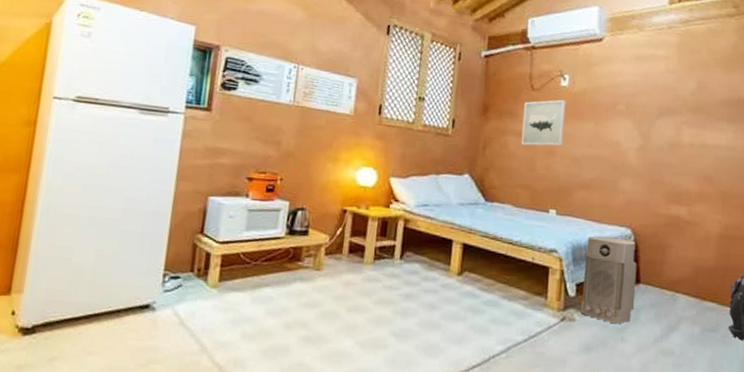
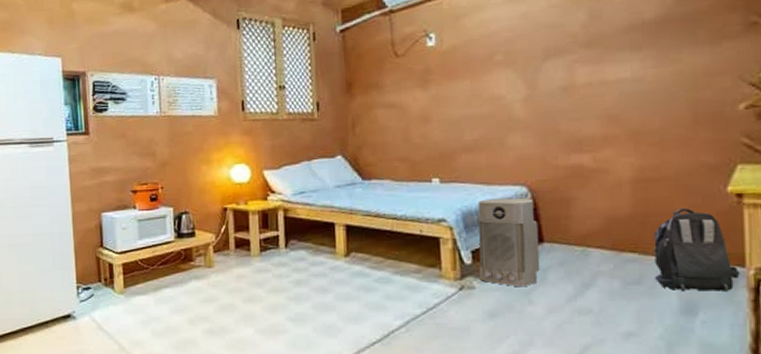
wall art: present [521,99,566,147] -> none [389,60,438,117]

